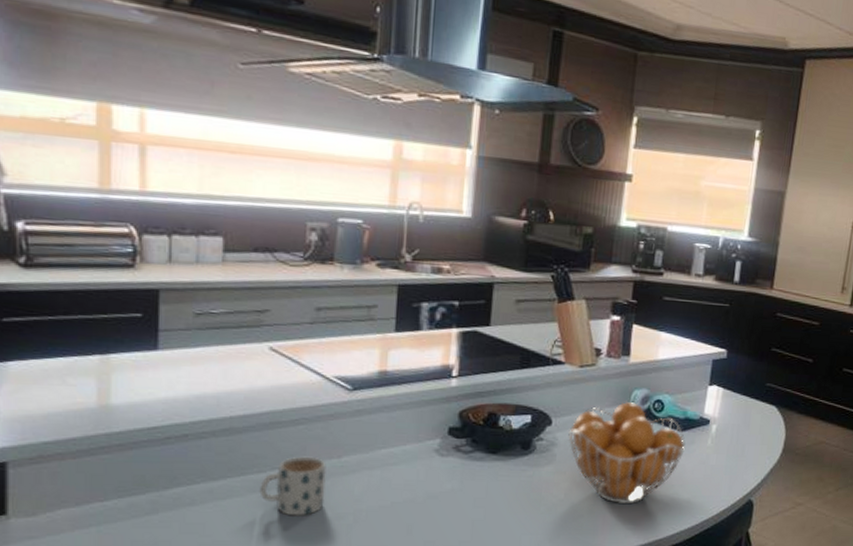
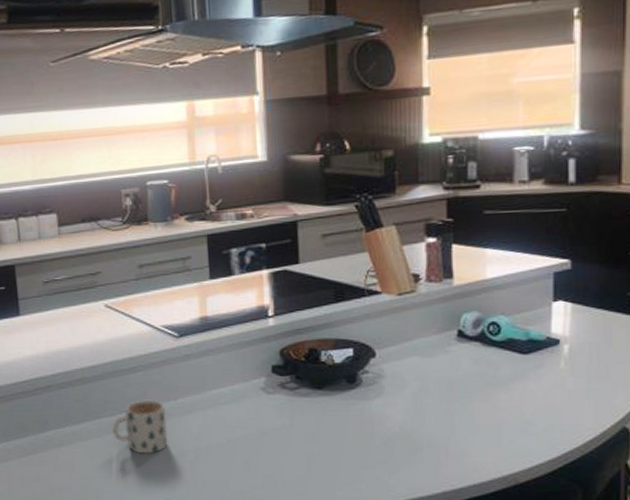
fruit basket: present [568,402,686,503] -> none [395,327,532,435]

